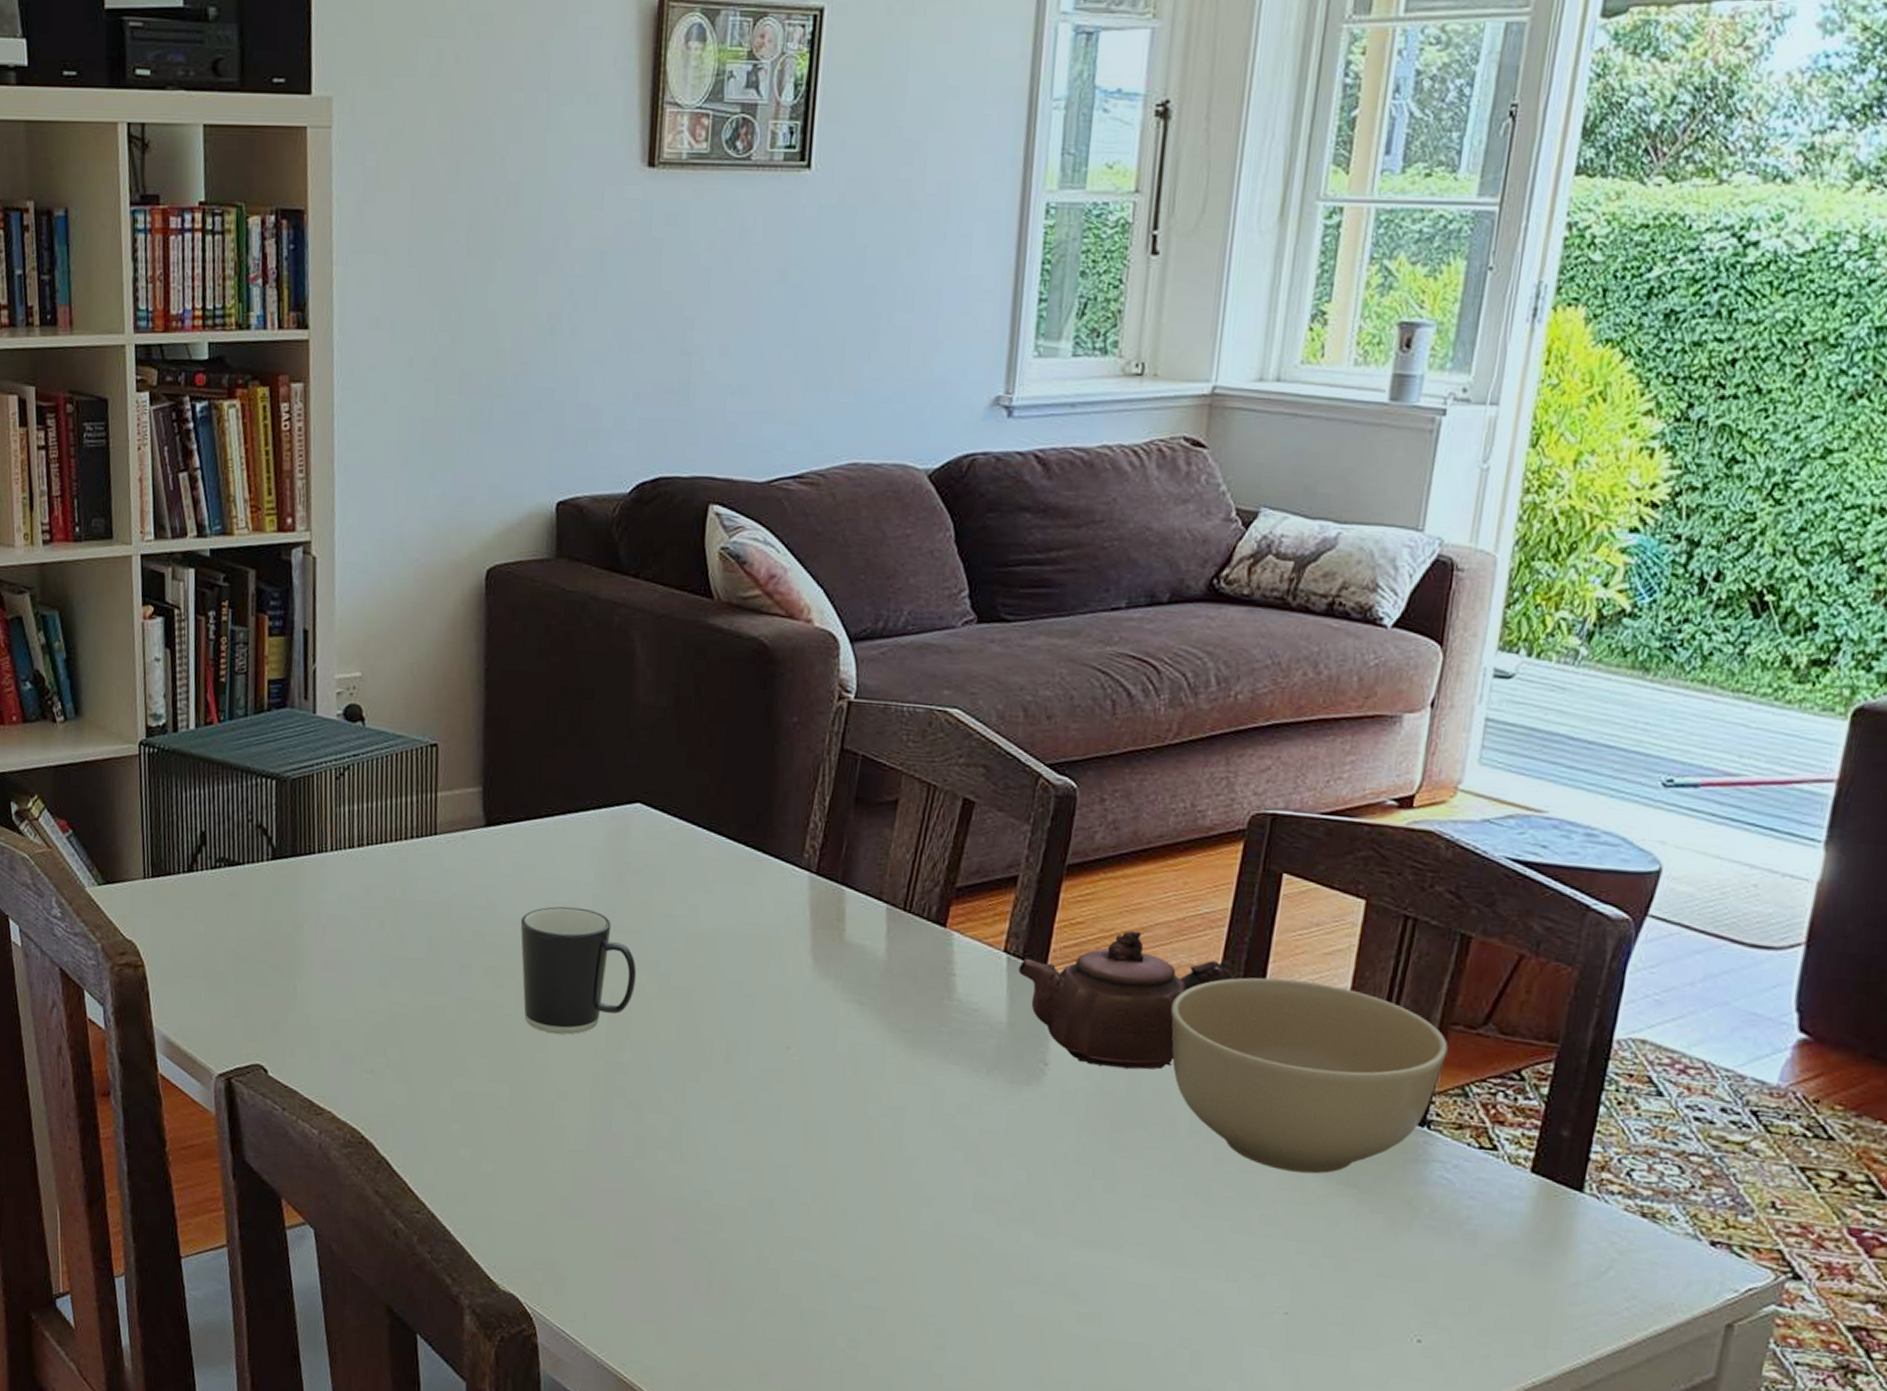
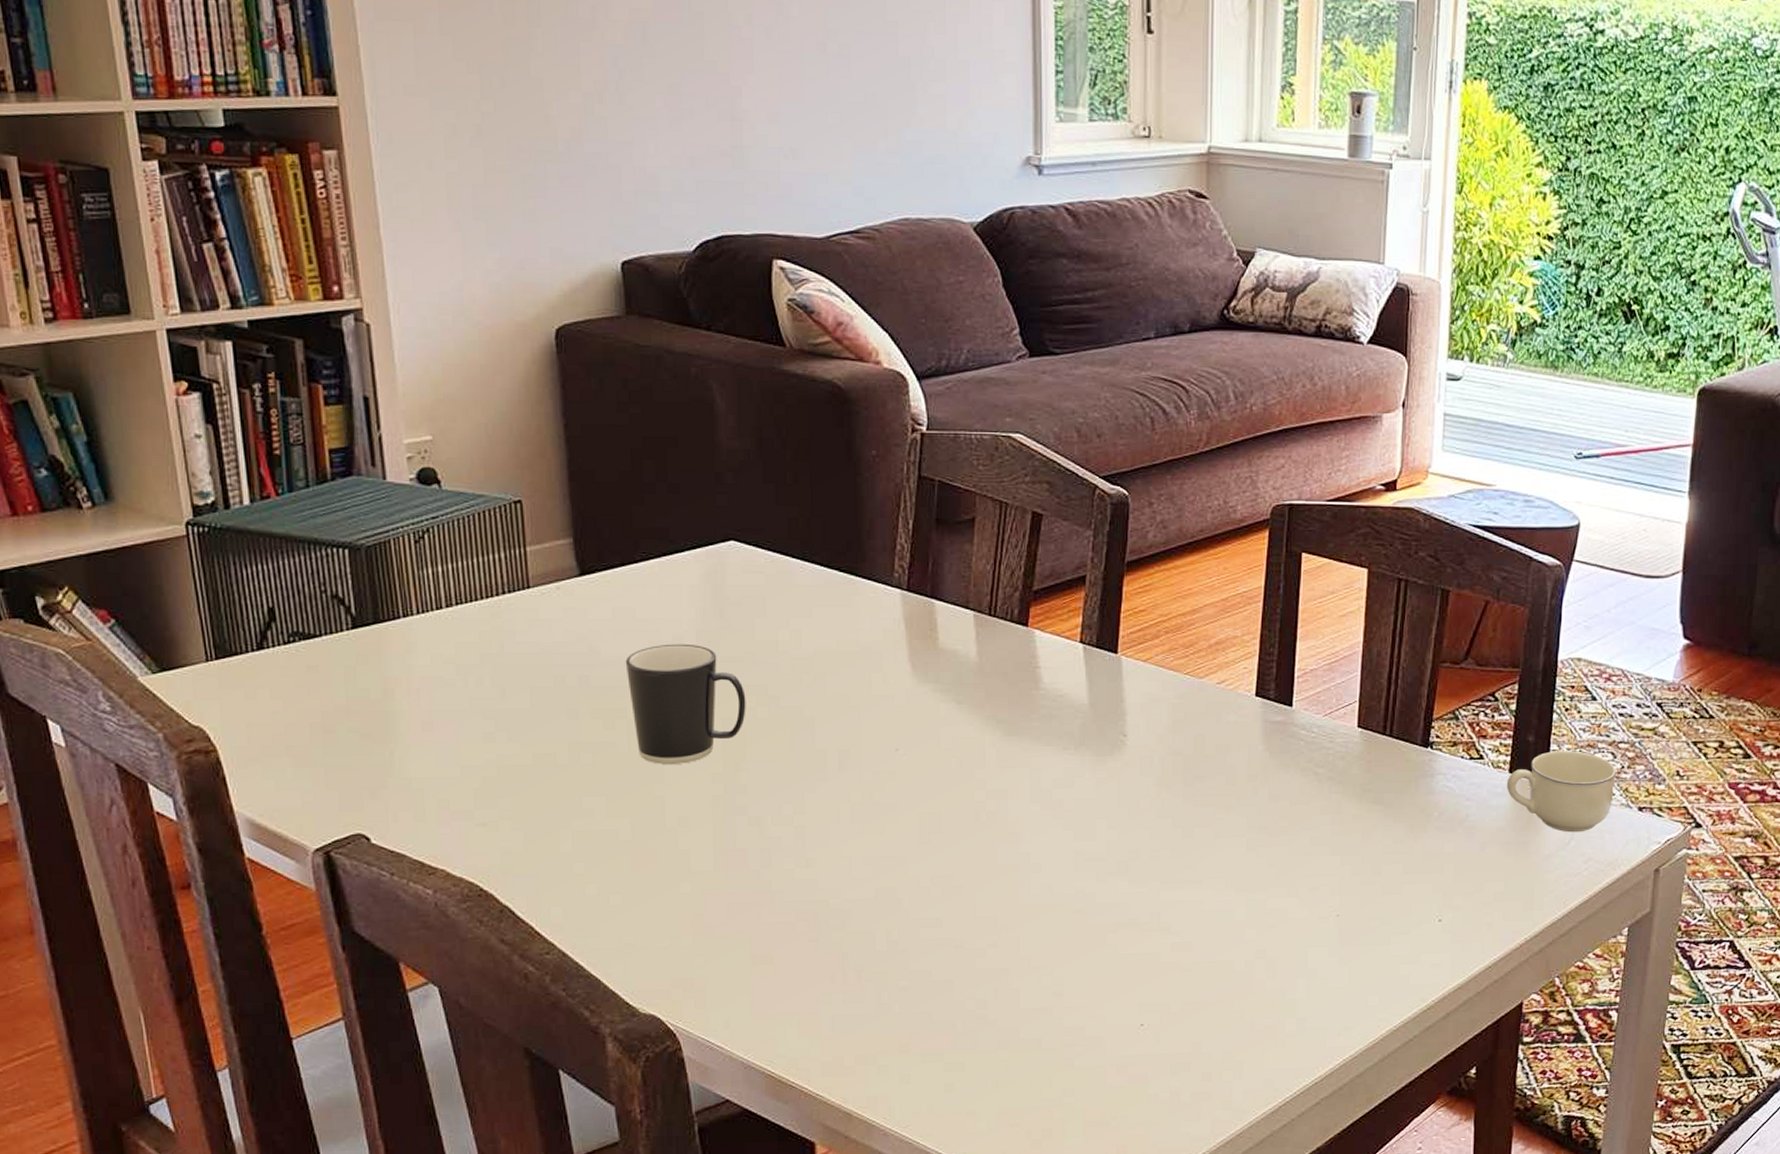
teapot: present [1018,930,1235,1070] -> none [1094,613,1272,732]
bowl: present [1170,977,1448,1174] -> none [1223,640,1440,798]
cup: none [1525,1153,1683,1261] -> present [1506,751,1616,833]

